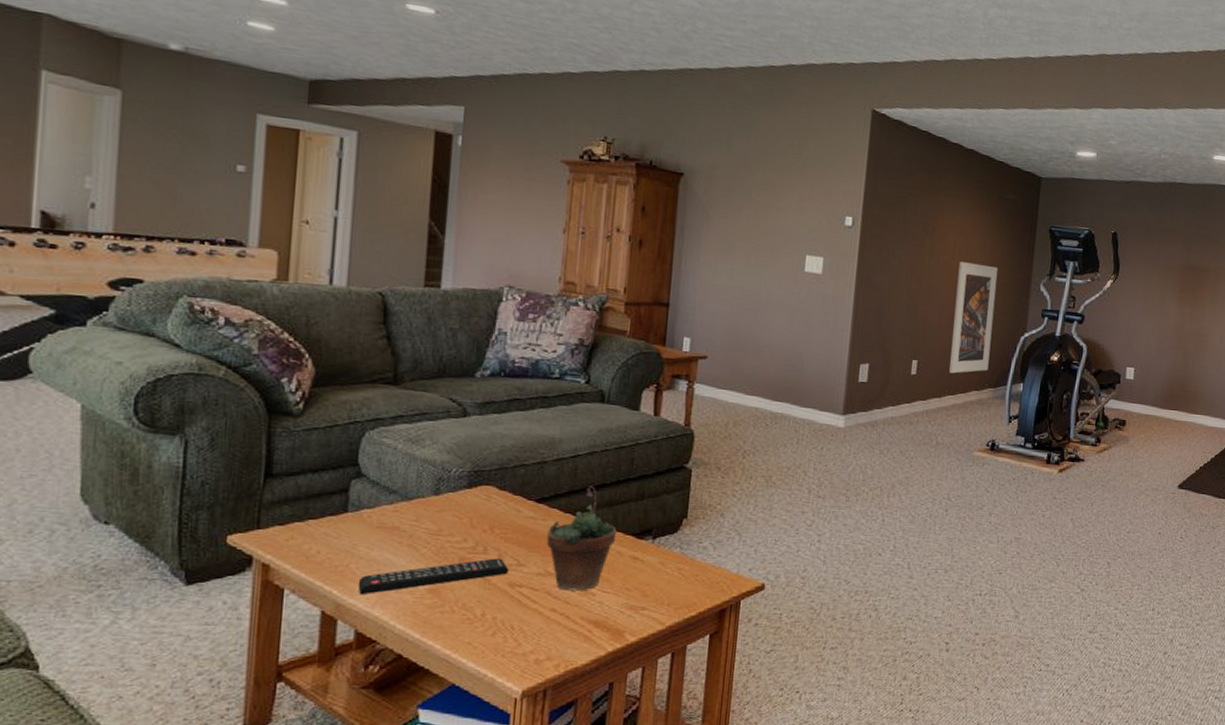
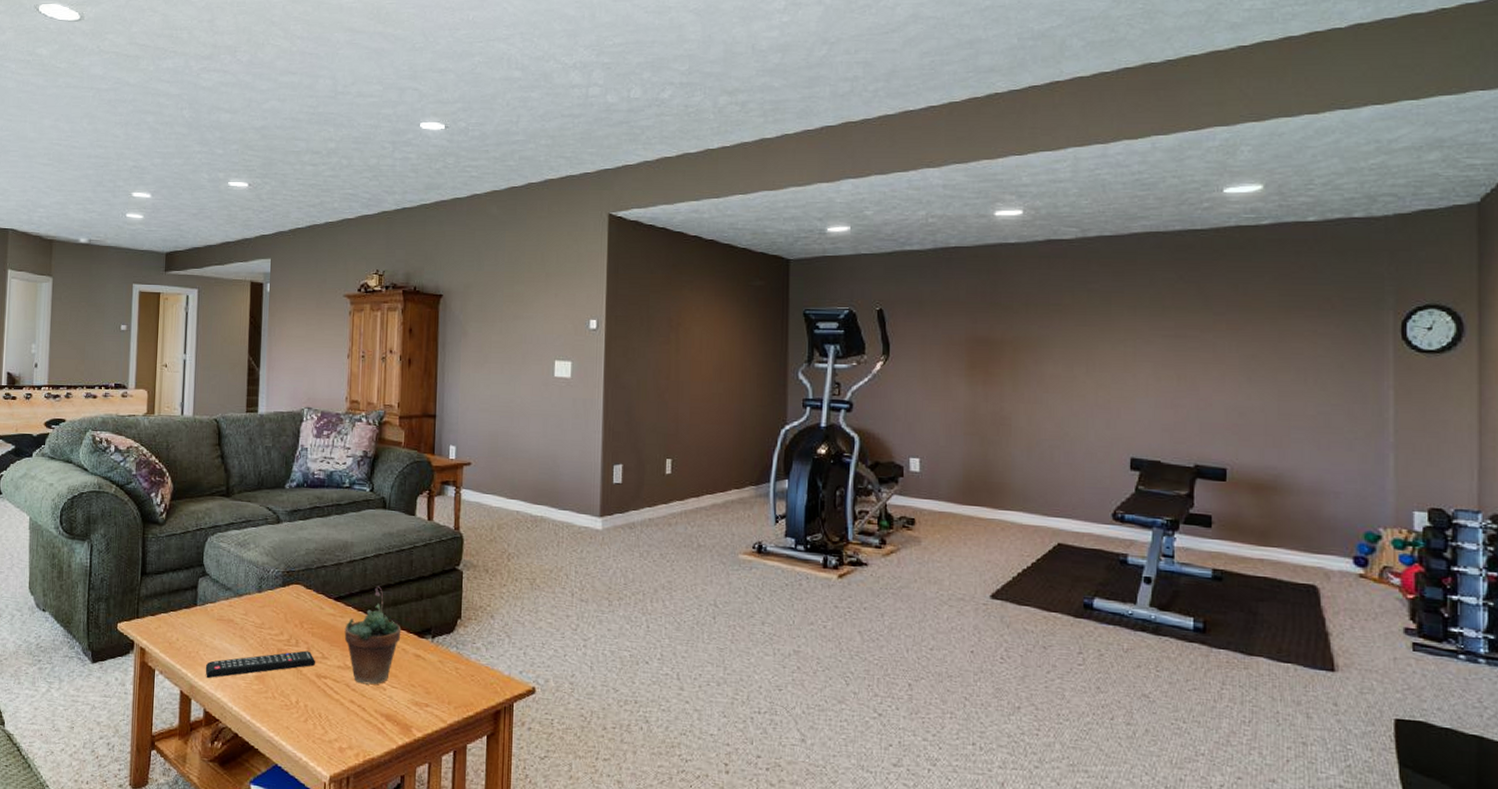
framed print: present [949,262,999,374] -> none [705,355,750,472]

